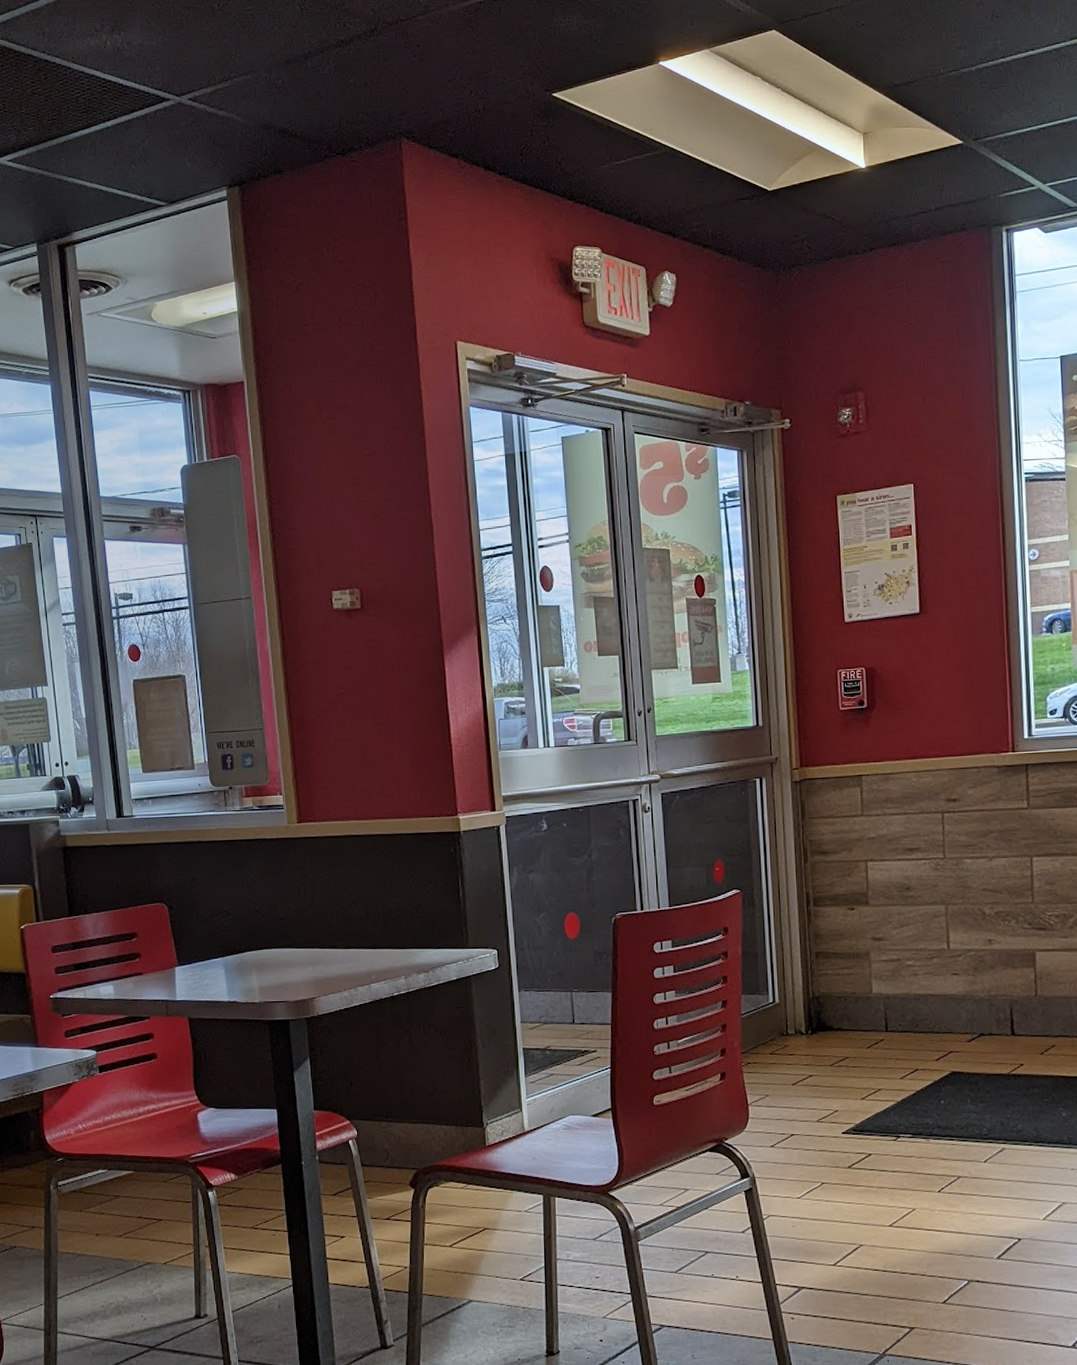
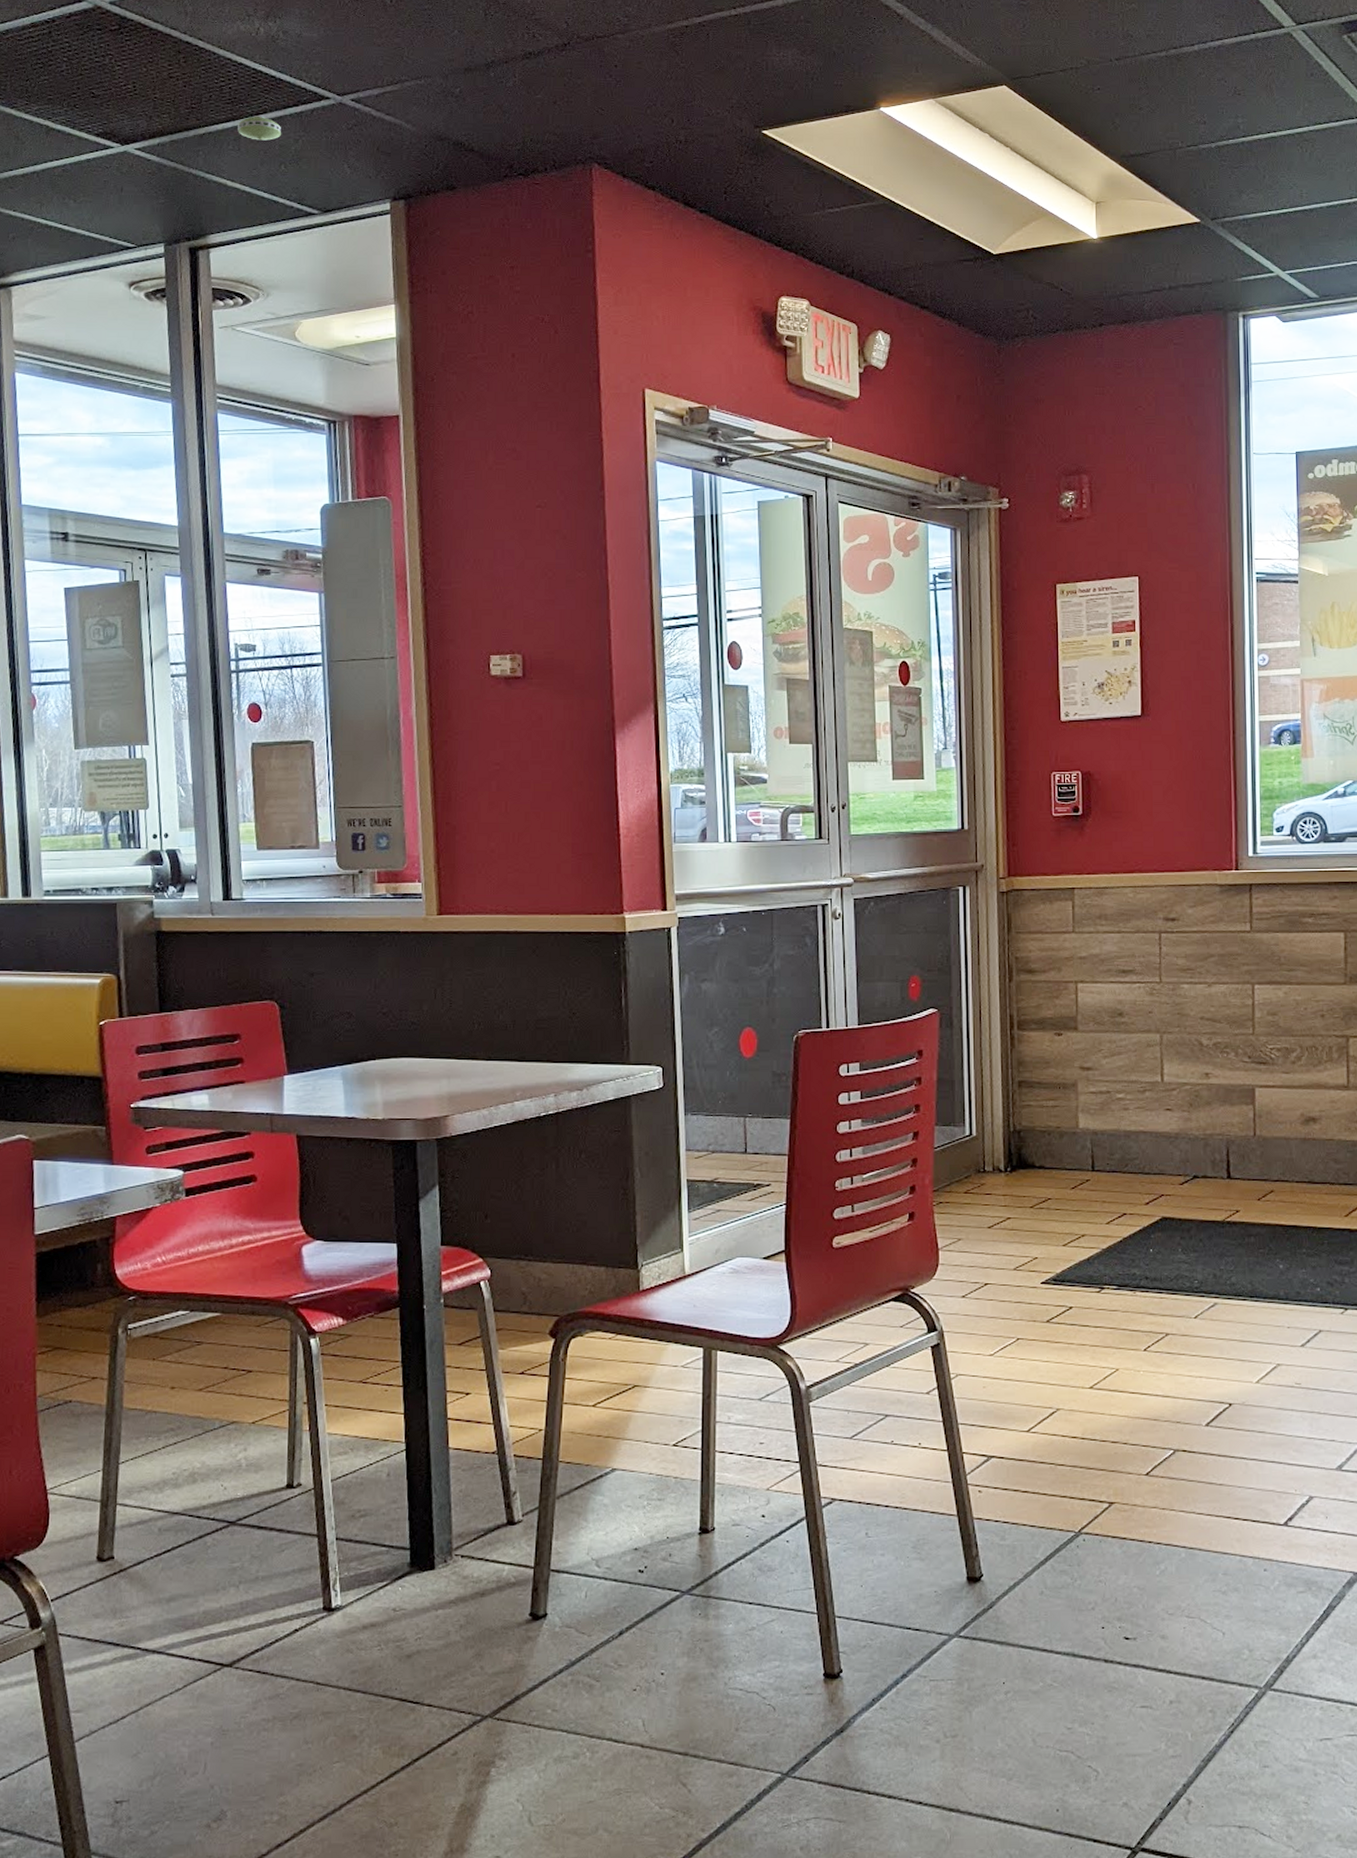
smoke detector: none [93,121,130,144] -> present [238,115,281,141]

